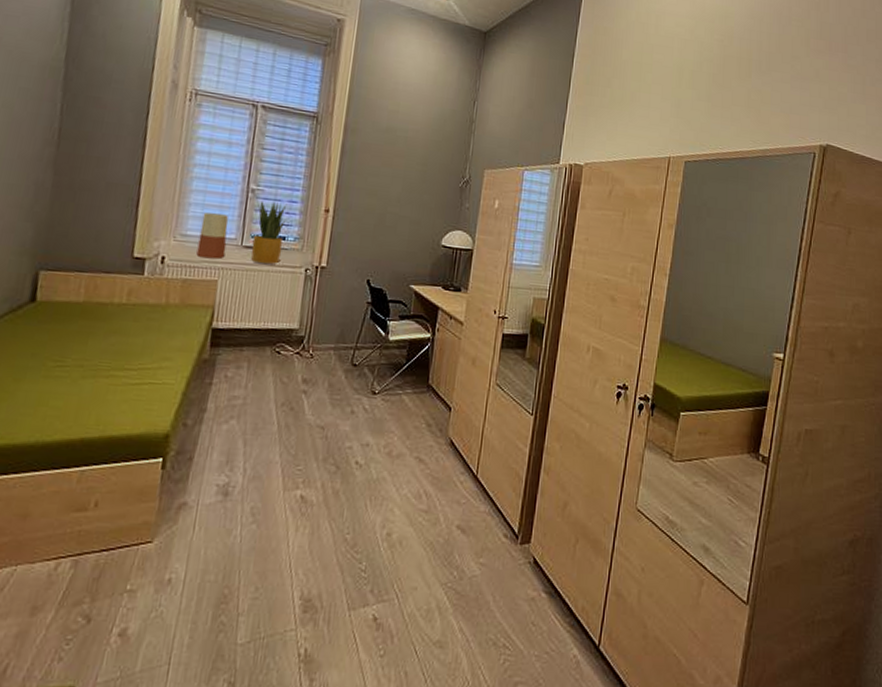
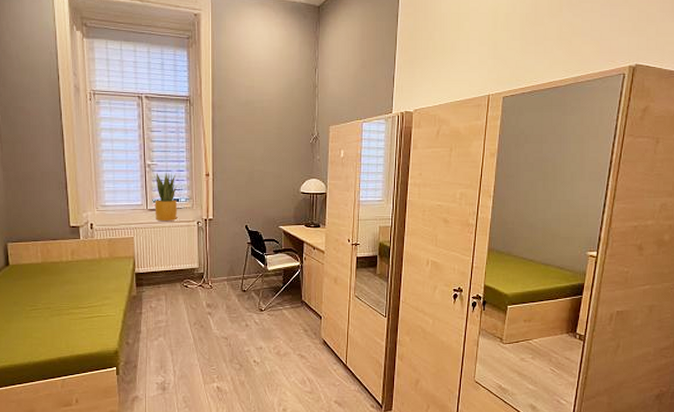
vase: present [196,212,229,260] -> none [115,187,136,222]

